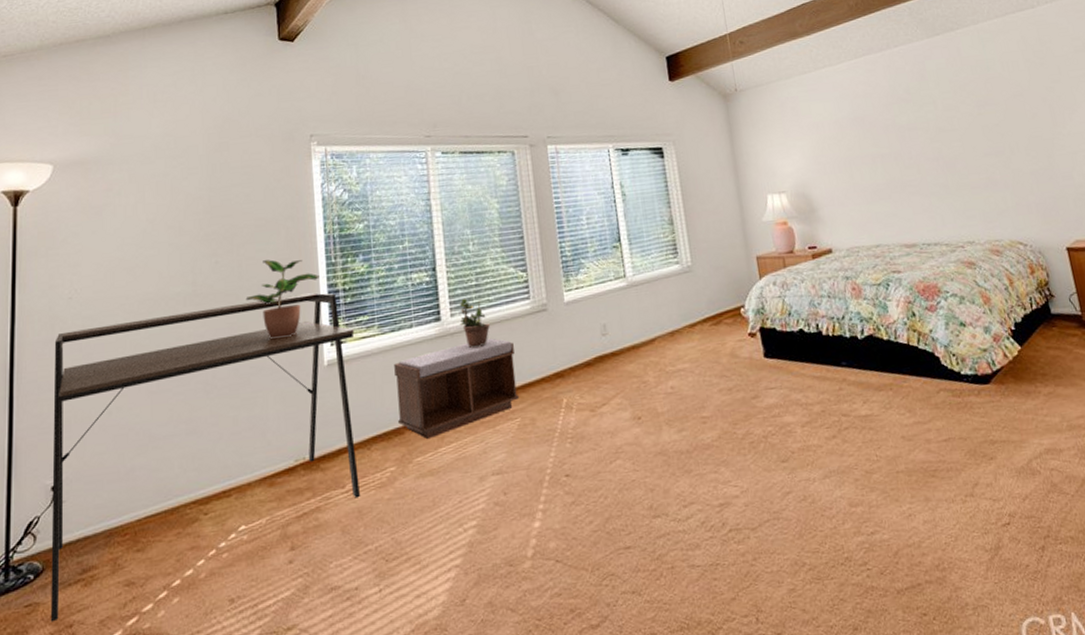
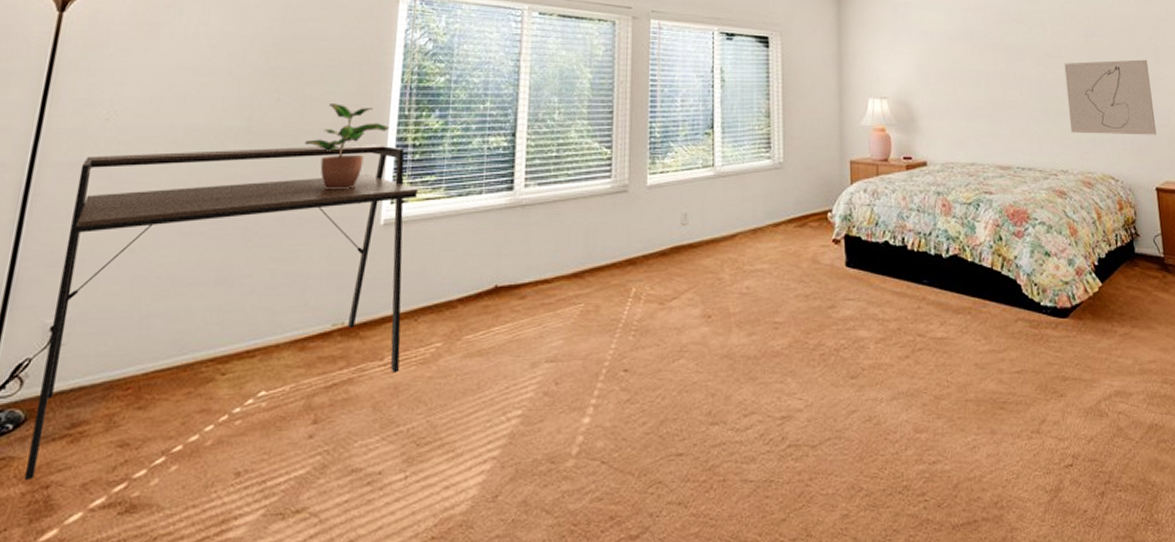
bench: present [394,338,519,440] -> none [452,215,587,317]
potted plant: present [459,298,490,348] -> none [533,169,565,222]
wall art: none [959,122,1062,204] -> present [1064,59,1157,135]

